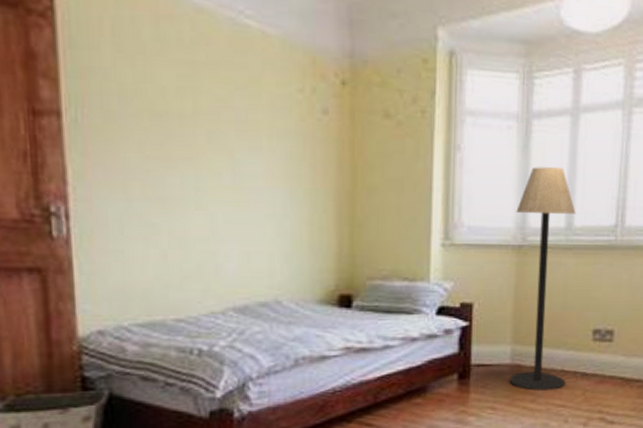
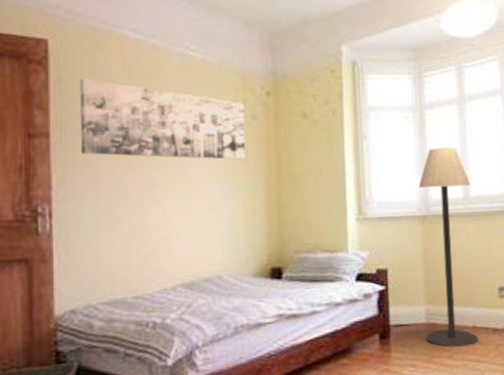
wall art: none [98,41,313,164] -> present [79,78,245,160]

